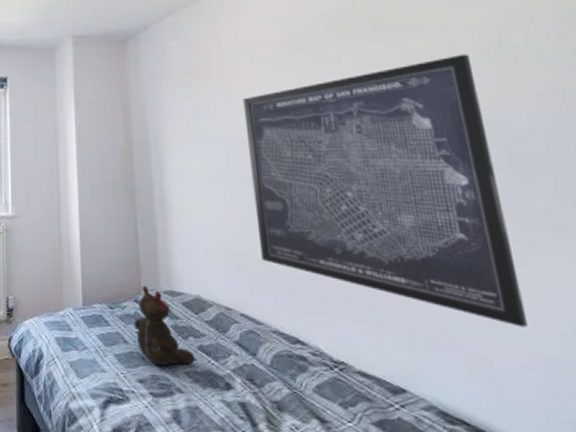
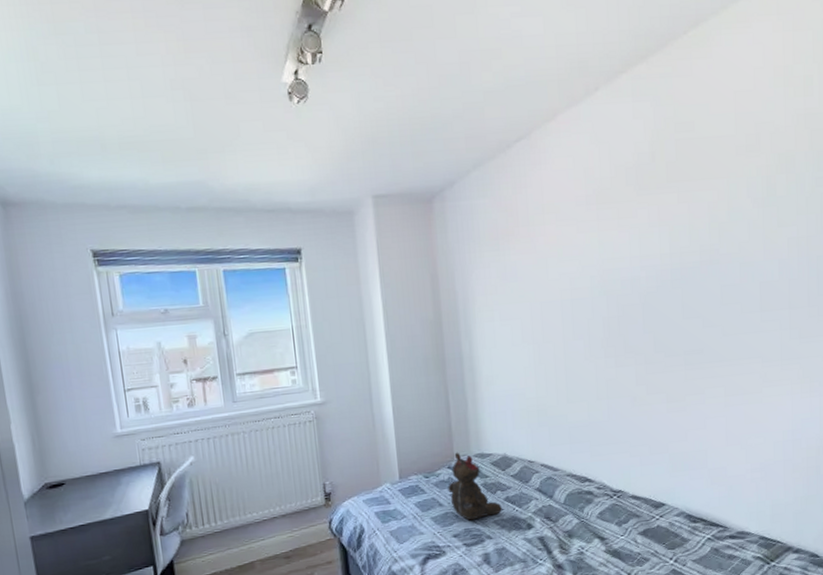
wall art: present [243,54,528,328] -> none [548,204,754,442]

